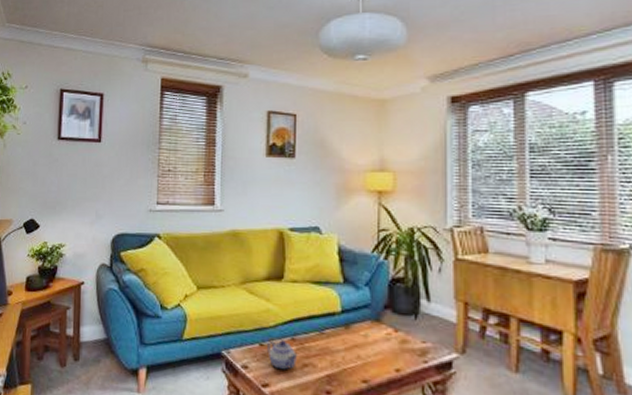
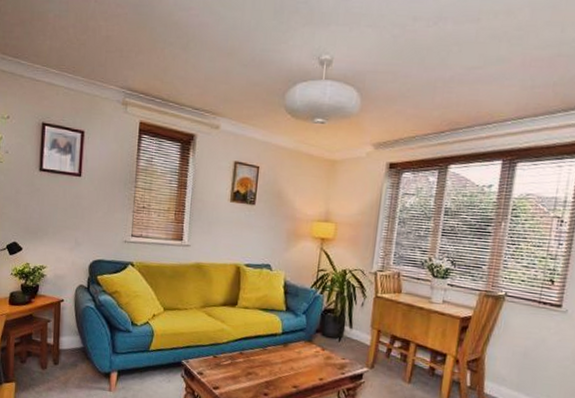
teapot: present [267,340,298,370] -> none [220,353,244,377]

